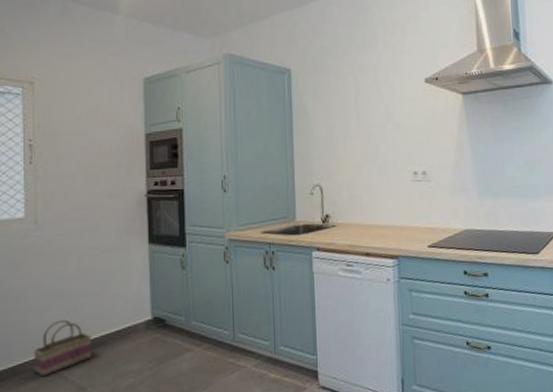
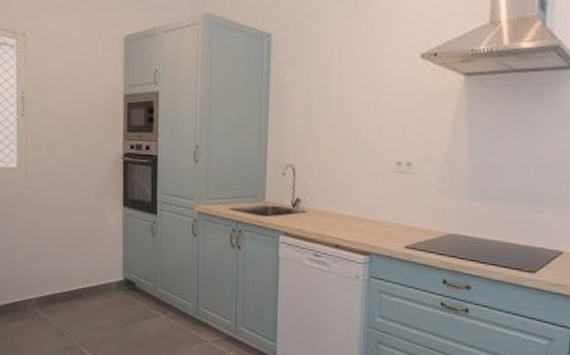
basket: present [33,319,92,377] -> none [23,268,71,318]

